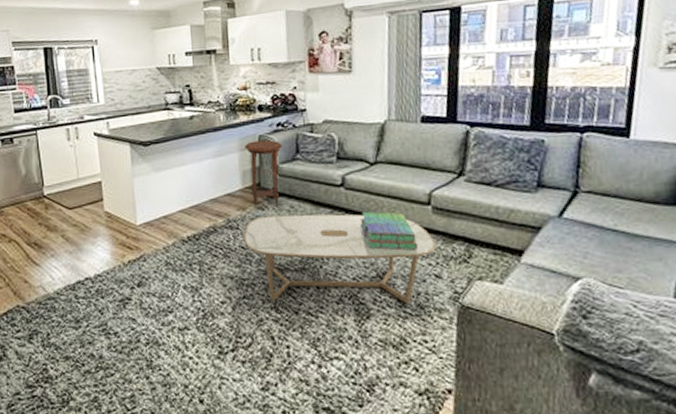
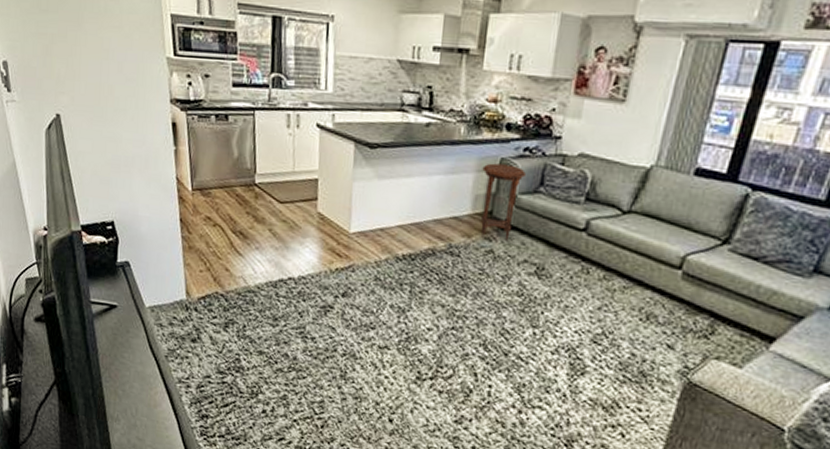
coffee table: present [243,214,436,304] -> none [463,248,677,369]
stack of books: present [360,211,419,251] -> none [595,262,657,315]

